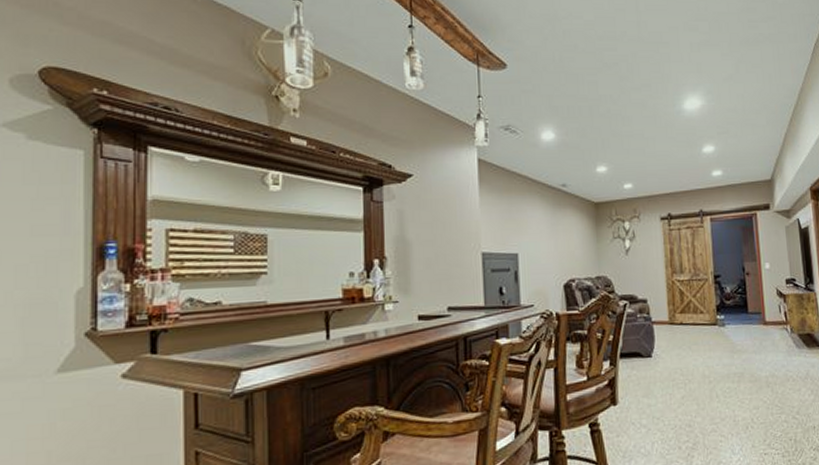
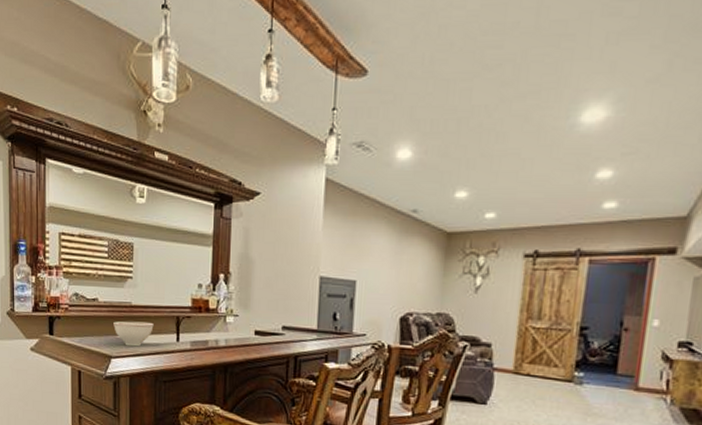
bowl: none [241,321,297,354] -> present [112,321,154,347]

